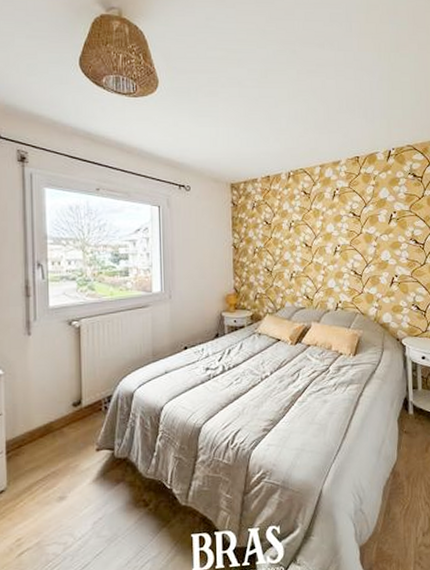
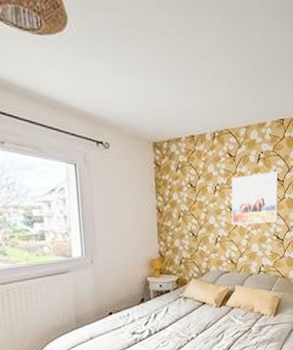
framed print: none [306,207,355,260] -> present [231,172,278,224]

